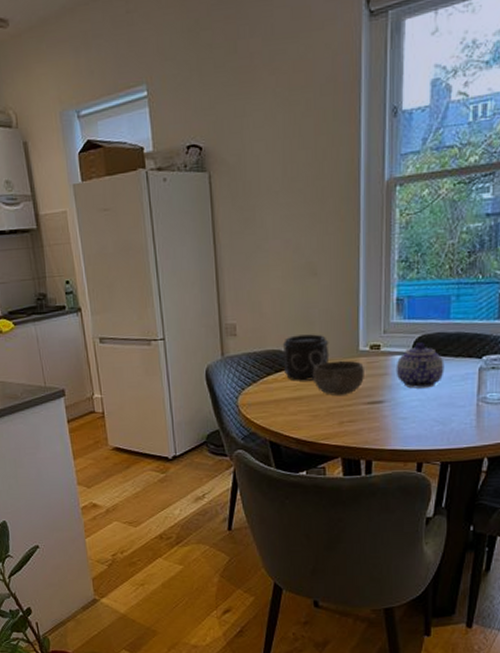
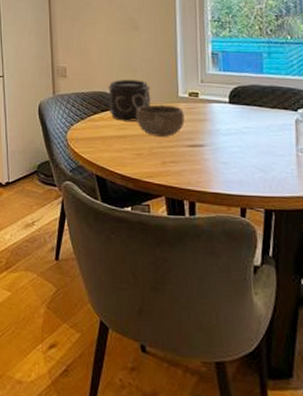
teapot: present [396,342,444,389] -> none [214,93,262,136]

